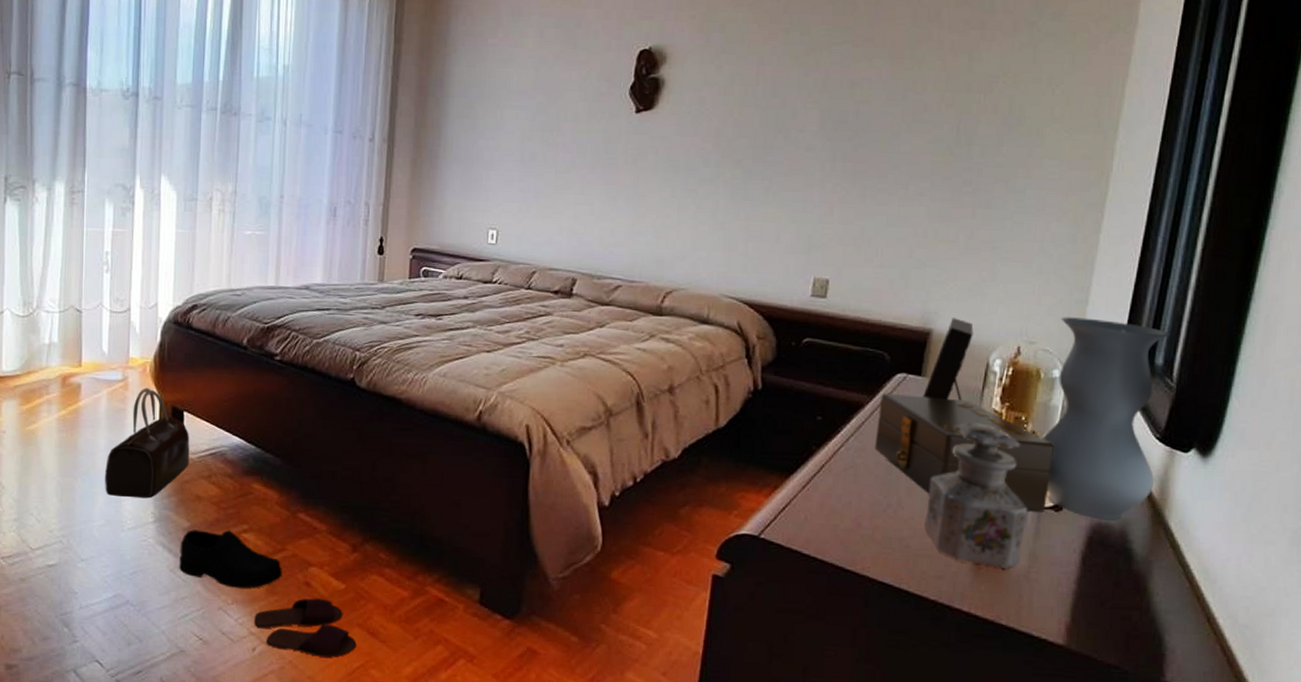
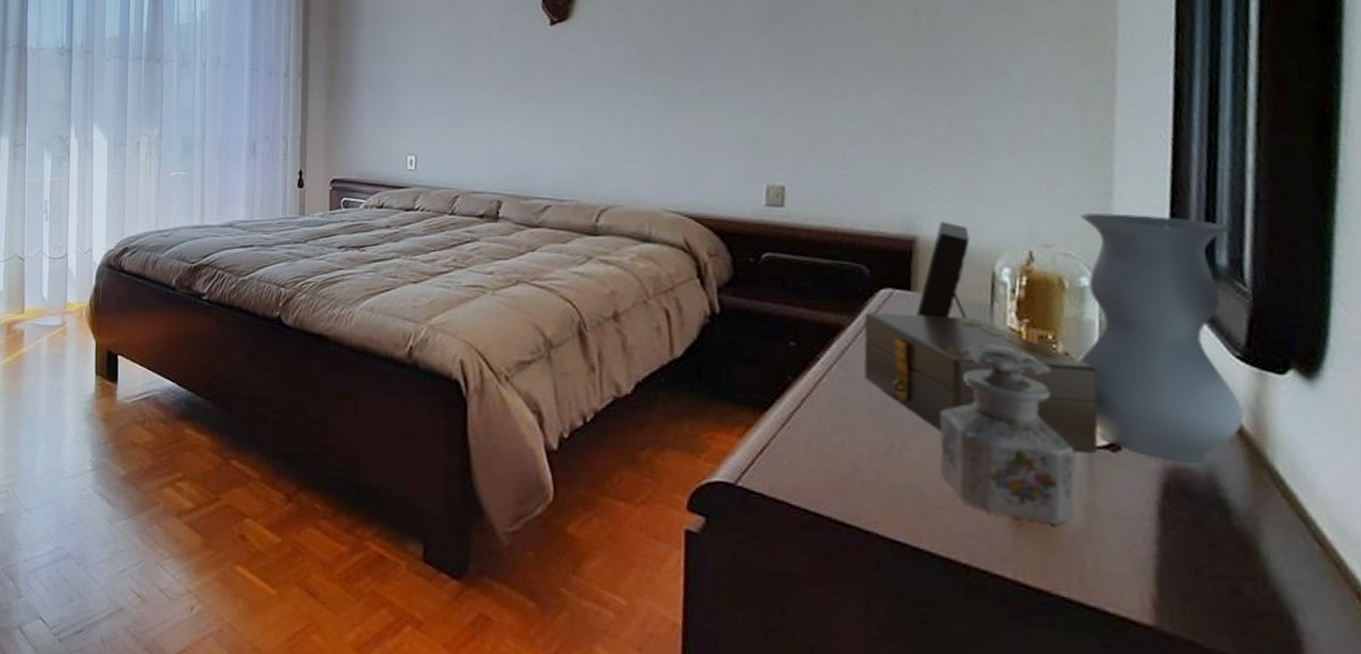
handbag: present [104,387,190,499] -> none [45,332,124,446]
shoe: present [179,529,283,588] -> none [117,478,218,541]
slippers: present [254,598,356,658] -> none [191,552,295,620]

